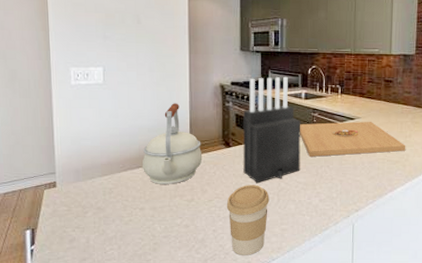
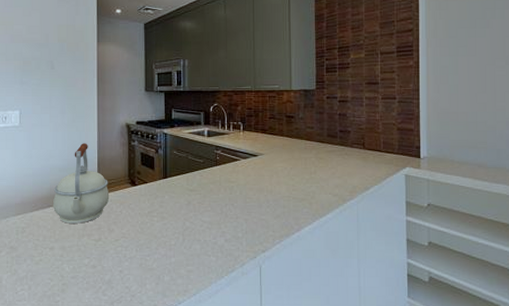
coffee cup: present [226,185,269,255] -> none [132,224,175,298]
knife block: present [243,76,301,184] -> none [148,114,205,223]
platter: present [300,122,406,157] -> none [203,158,312,195]

